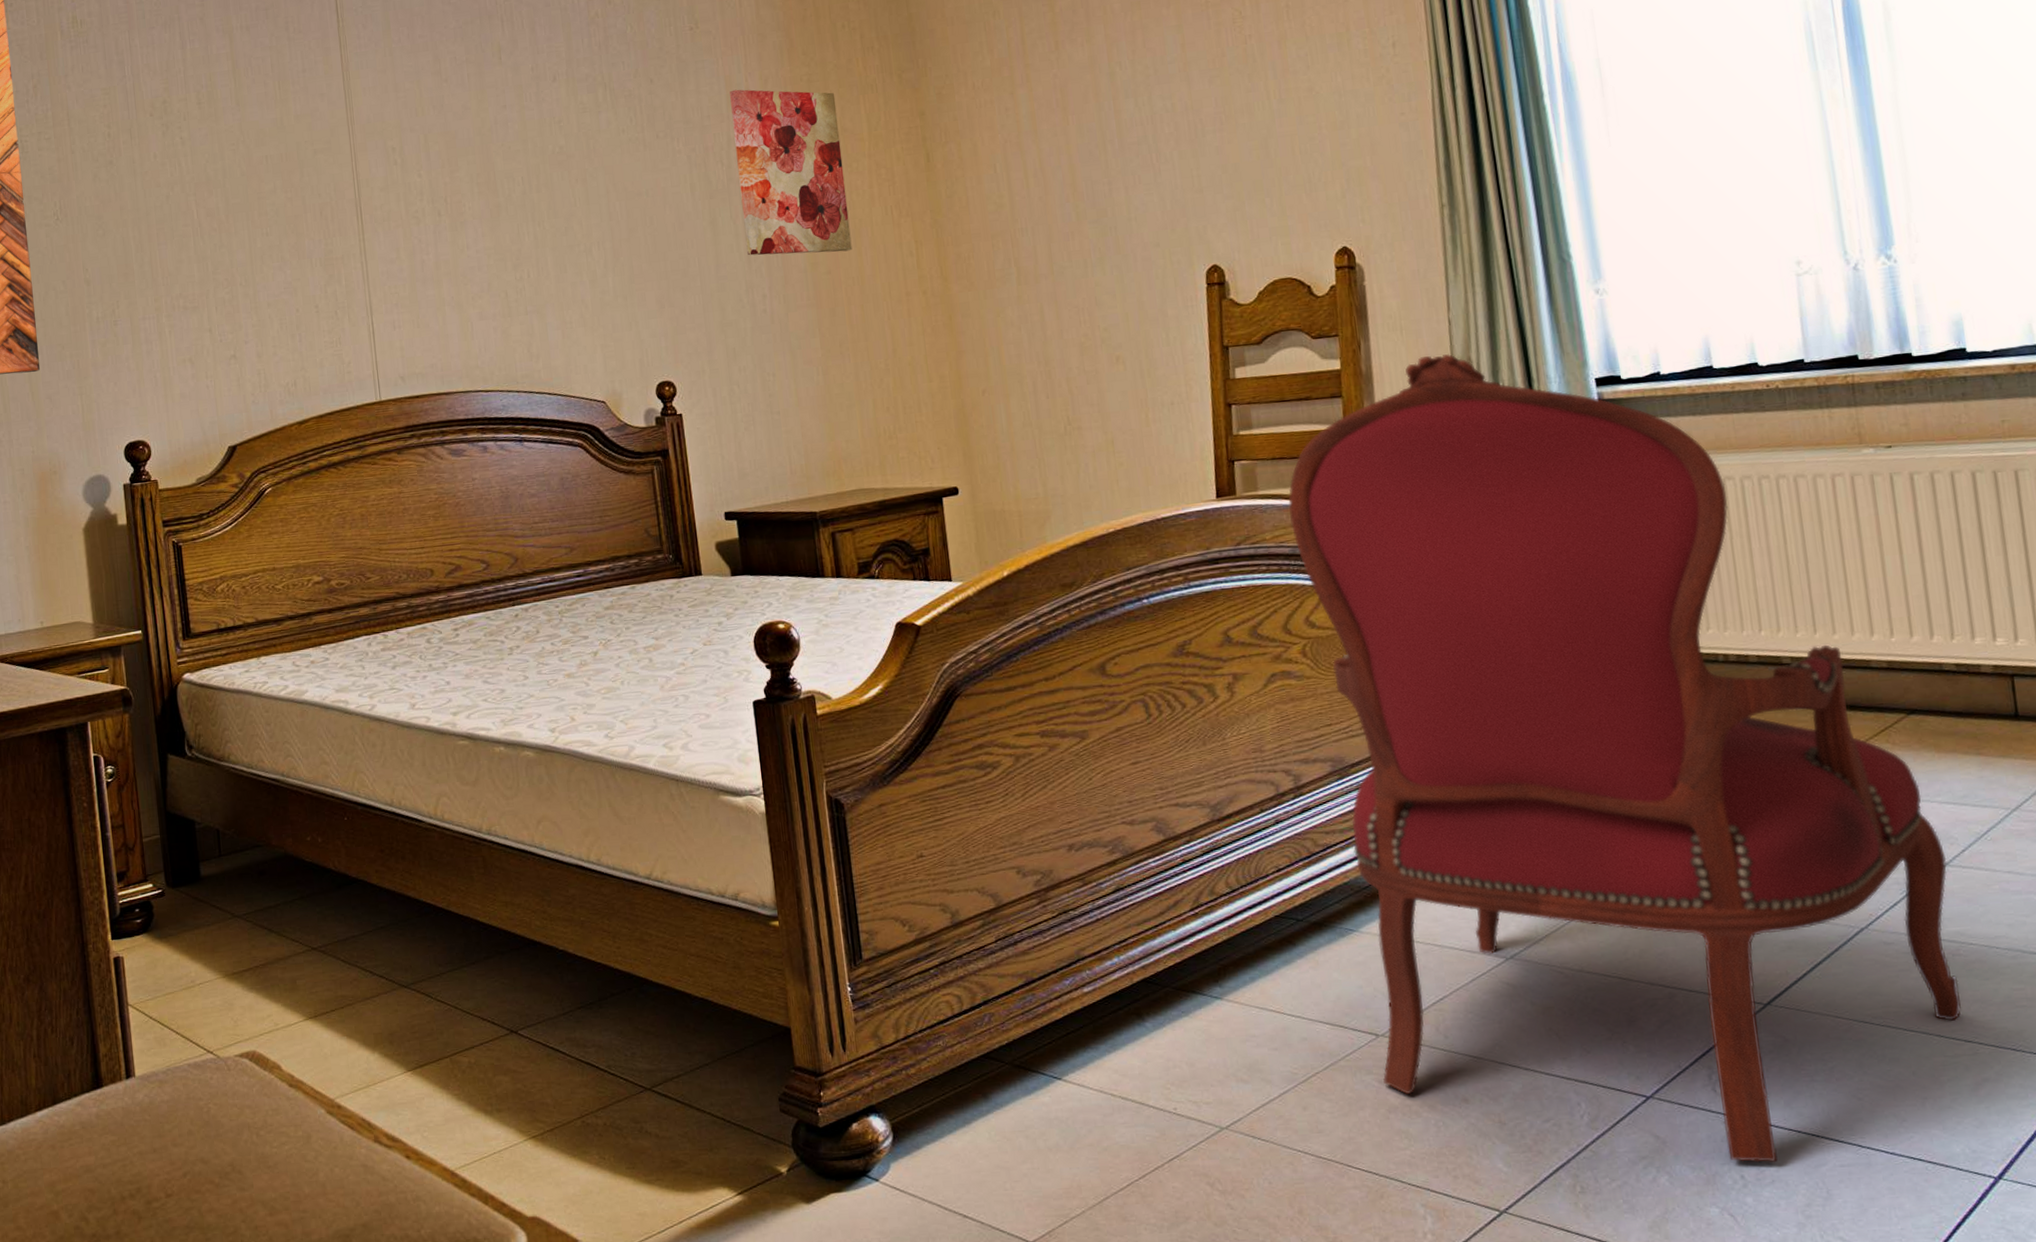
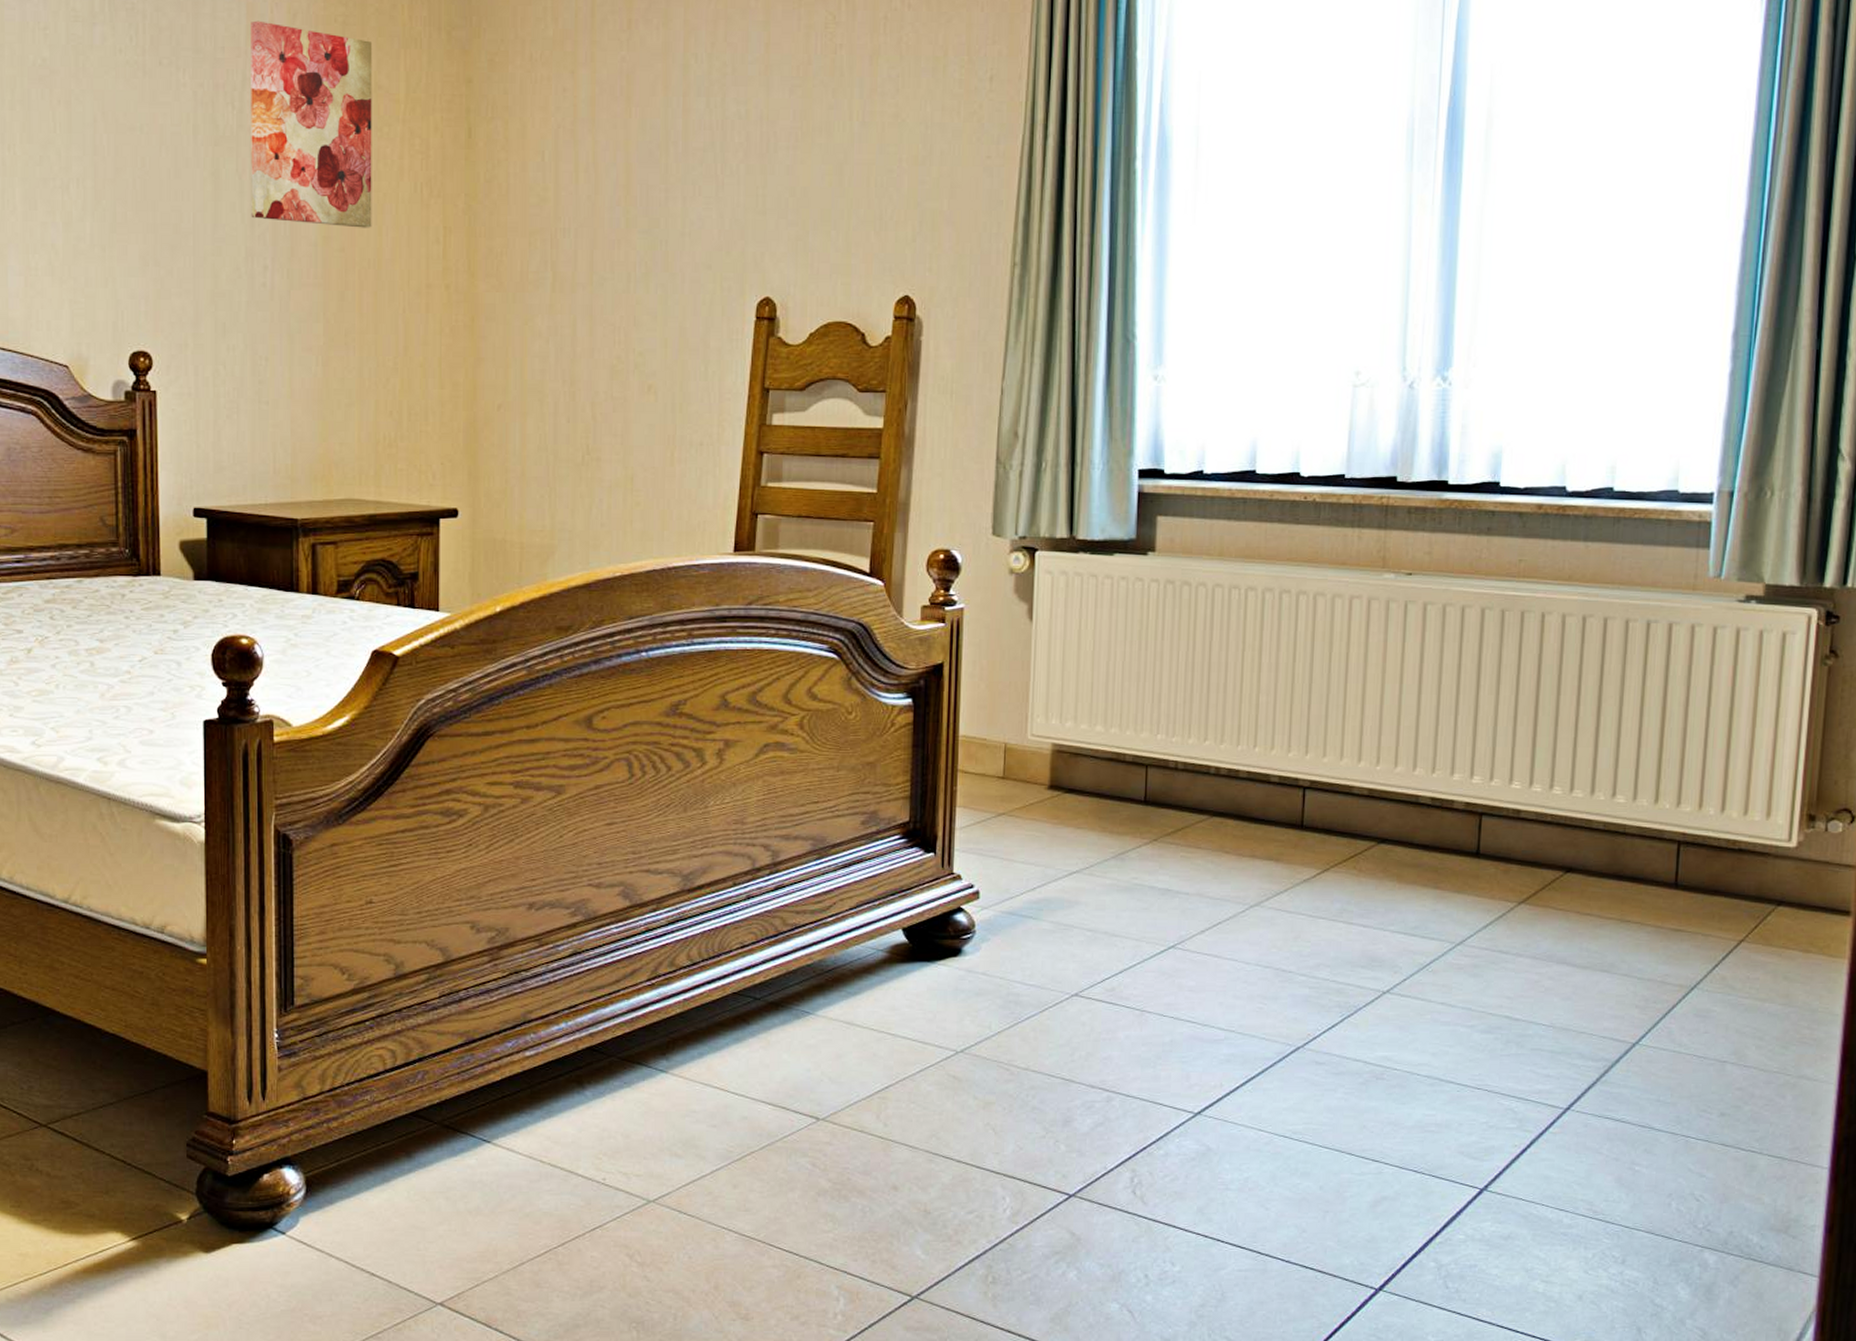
armchair: present [1288,353,1962,1163] -> none [807,424,1388,1265]

